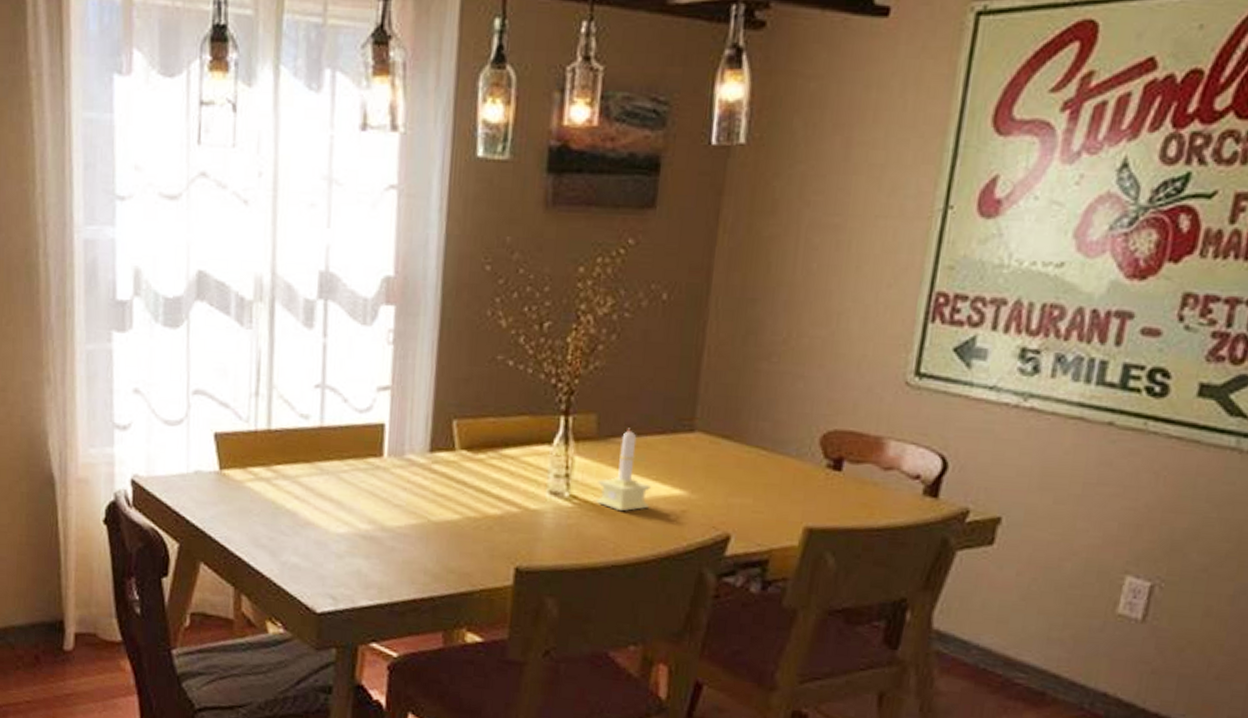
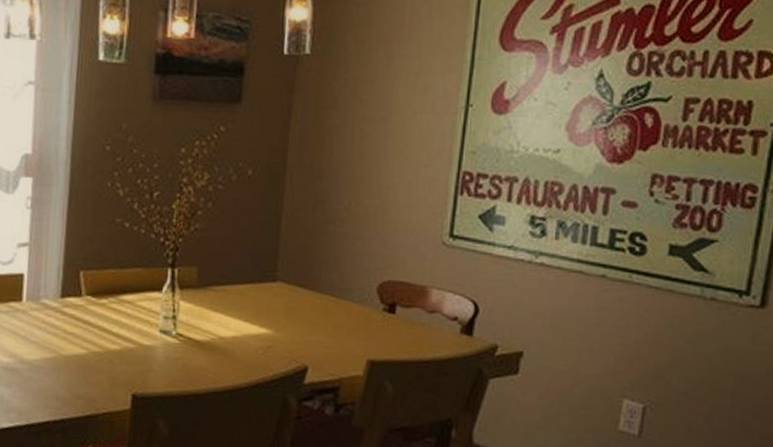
candle: present [596,428,652,511] -> none [198,278,243,346]

